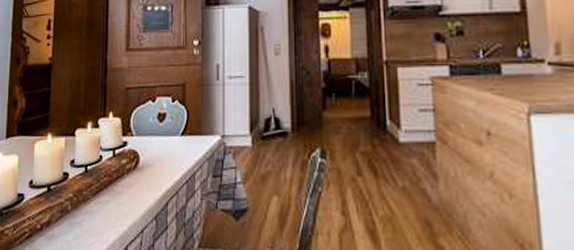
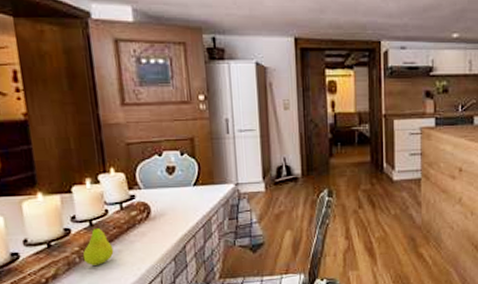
fruit: none [74,168,102,216] -> present [82,222,114,265]

